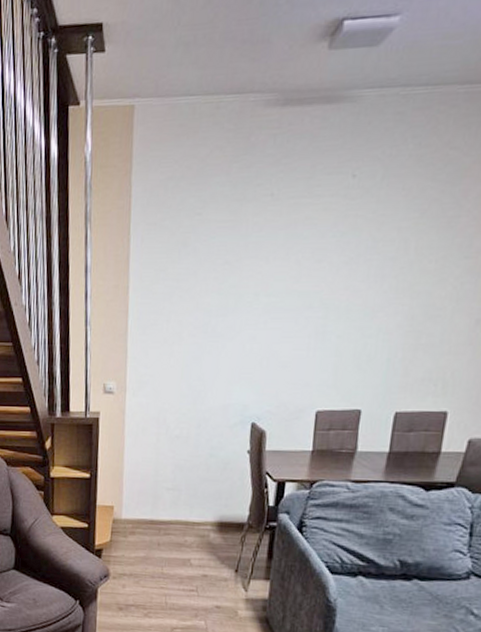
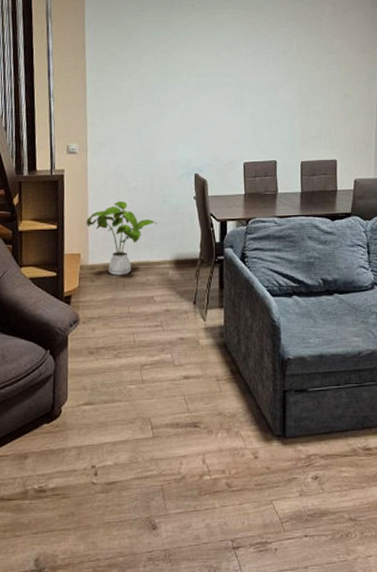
house plant: none [121,451,201,534] -> present [86,201,157,275]

